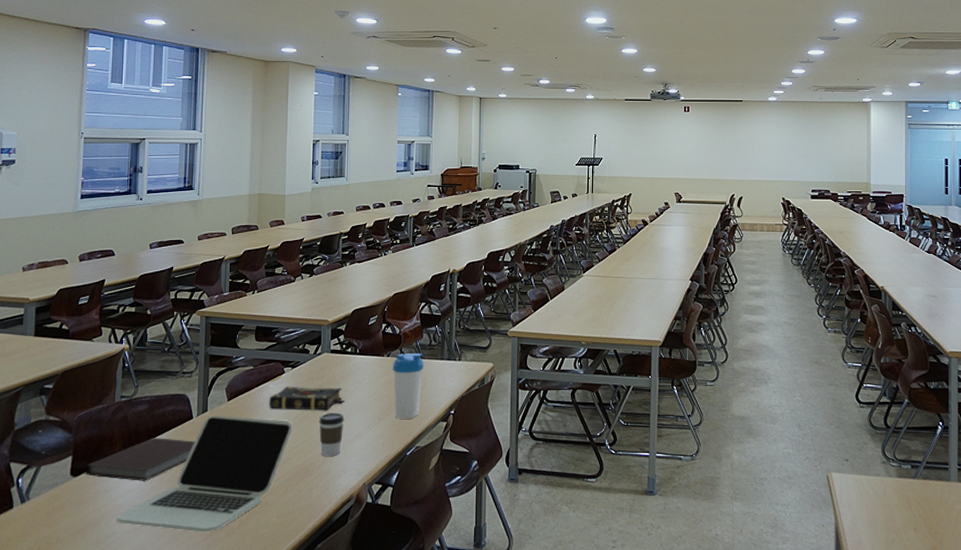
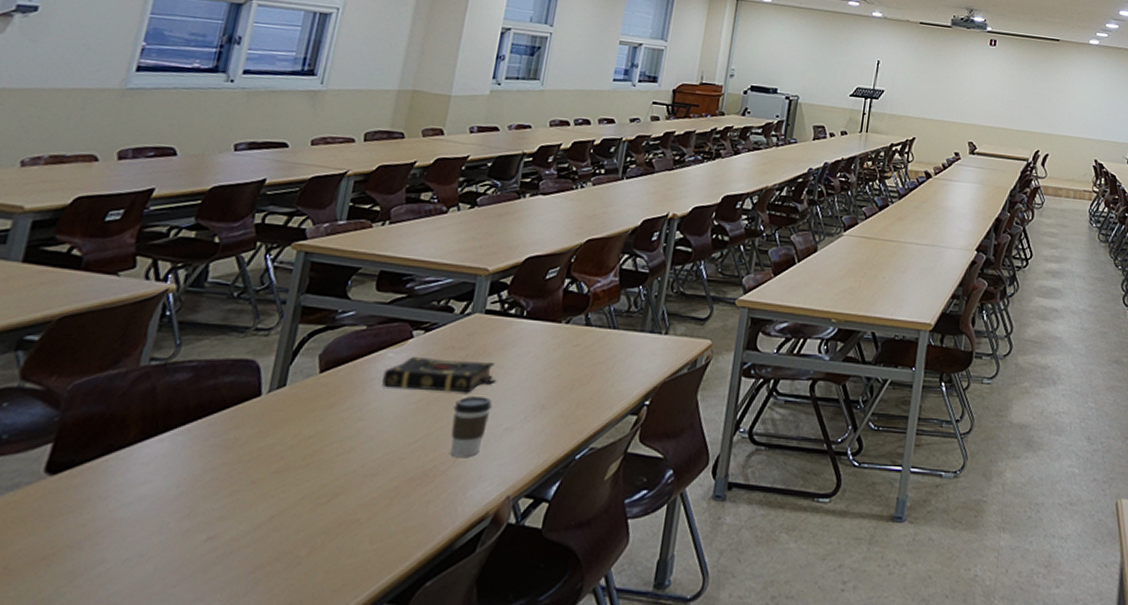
notebook: present [85,438,195,481] -> none [70,421,259,484]
laptop: present [117,415,292,533] -> none [111,392,413,563]
water bottle: present [393,352,424,419] -> none [566,320,617,410]

